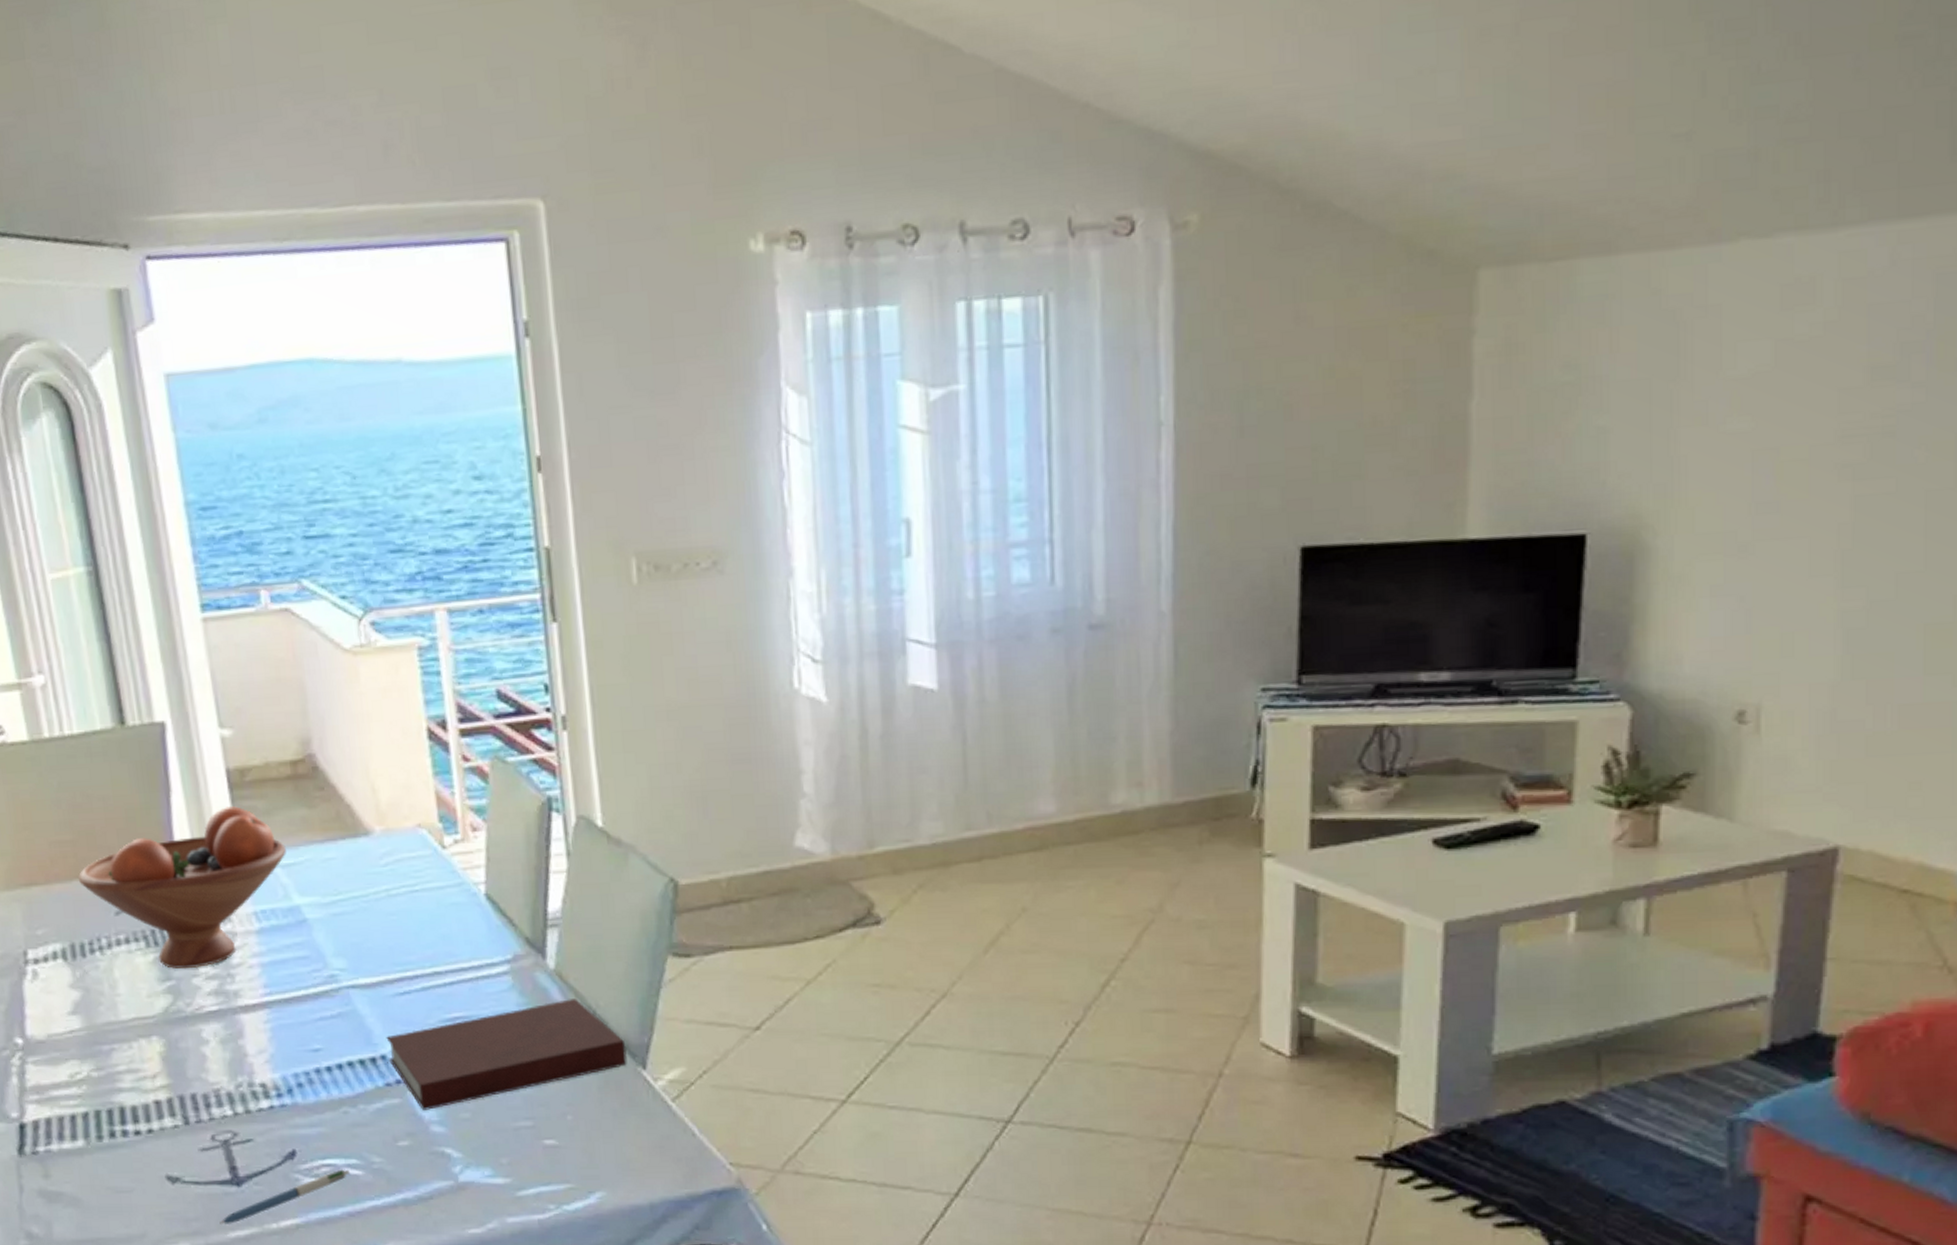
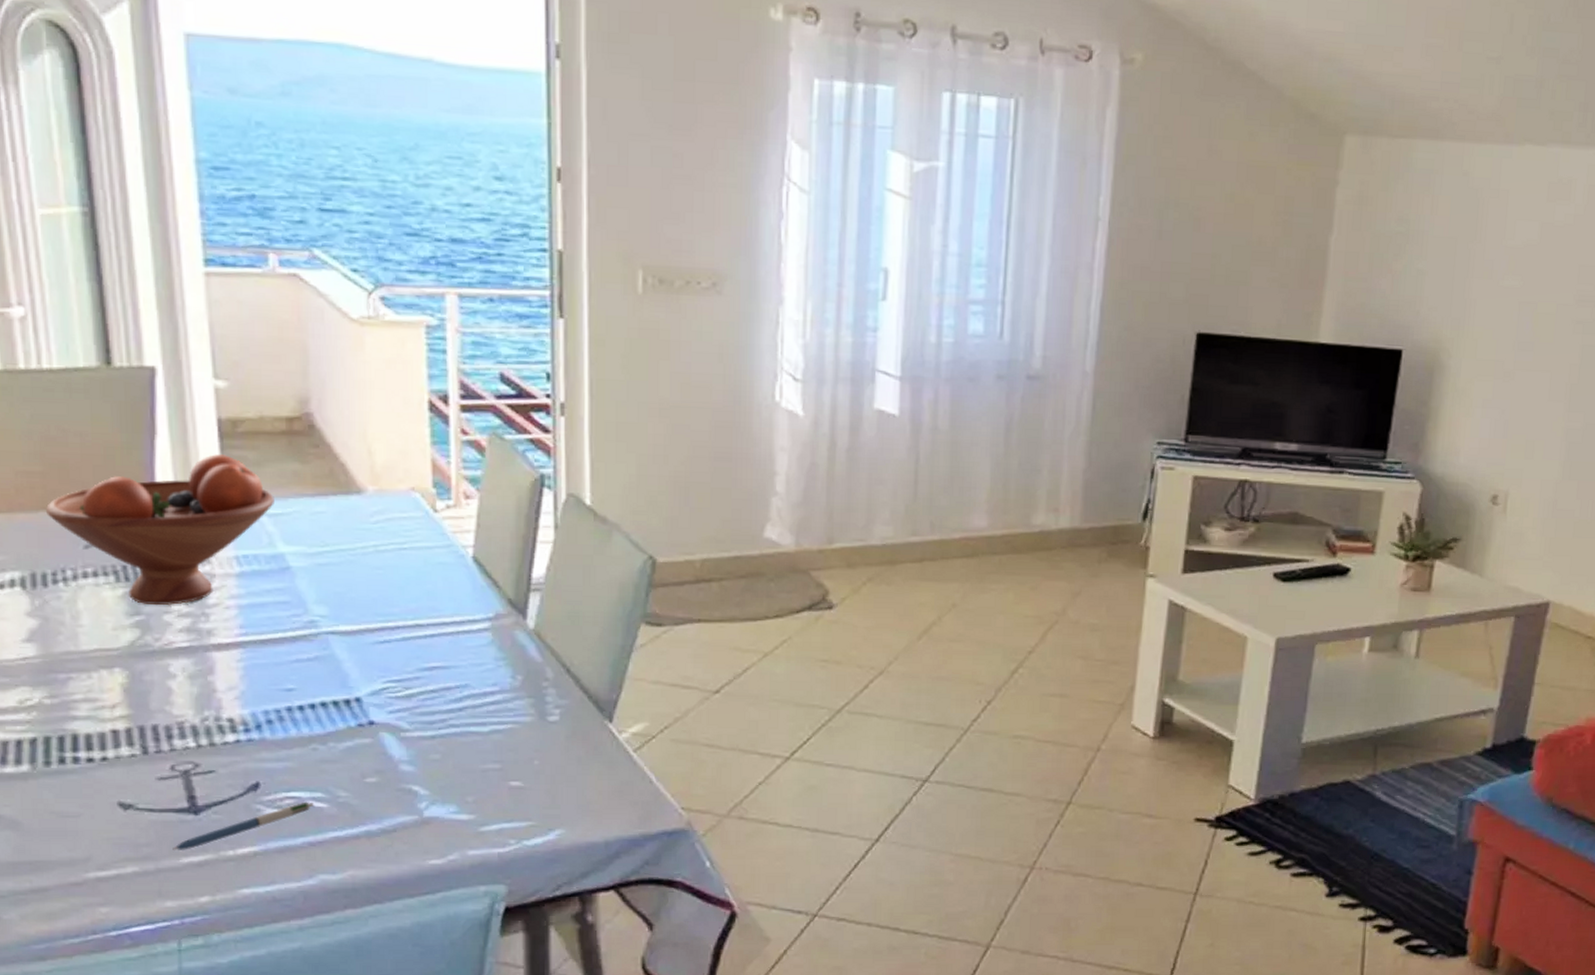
notebook: present [386,999,627,1110] -> none [362,656,595,750]

